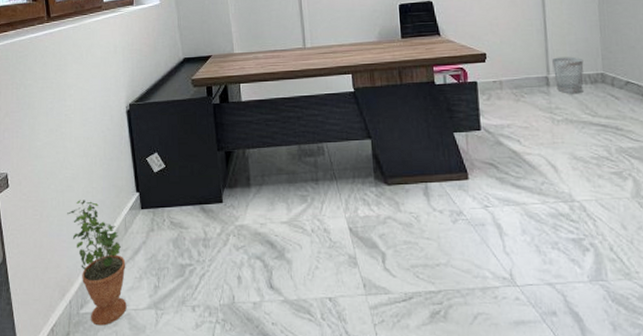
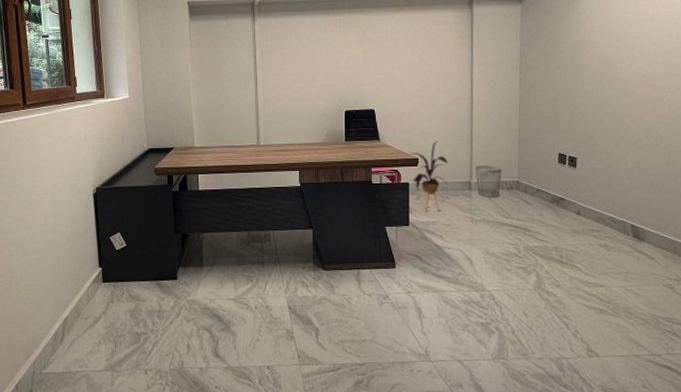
potted plant: present [67,200,127,326] -> none [34,272,87,384]
house plant: none [476,33,521,114] -> present [410,141,448,212]

